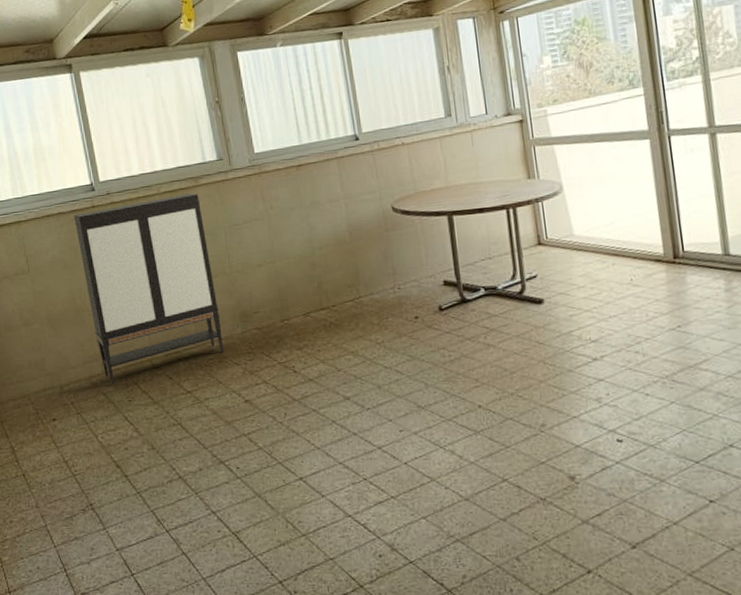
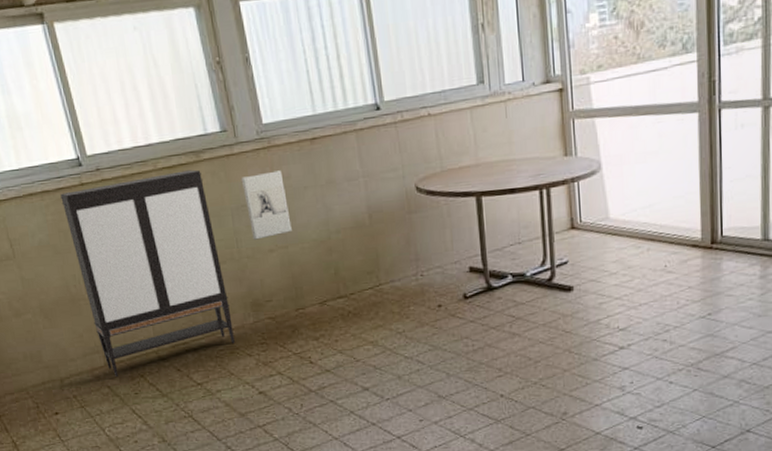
wall sculpture: none [234,193,279,256] -> present [241,170,292,240]

